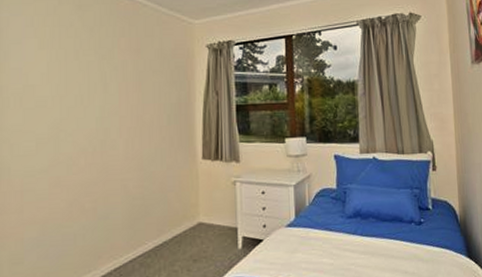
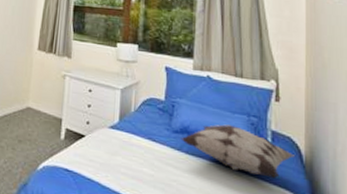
decorative pillow: none [354,200,451,242] -> present [181,124,294,178]

